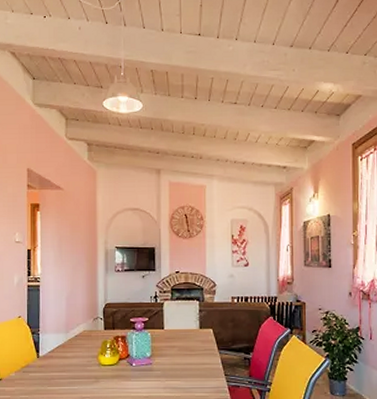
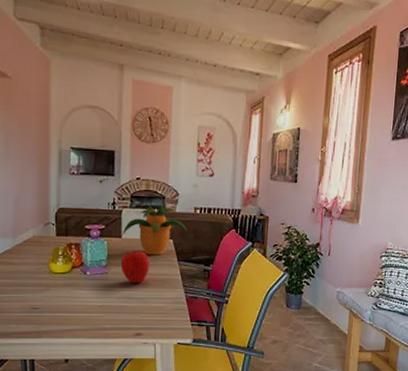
potted plant: none [164,294,226,345] -> present [122,203,187,255]
apple: none [164,342,192,374] -> present [120,251,150,284]

